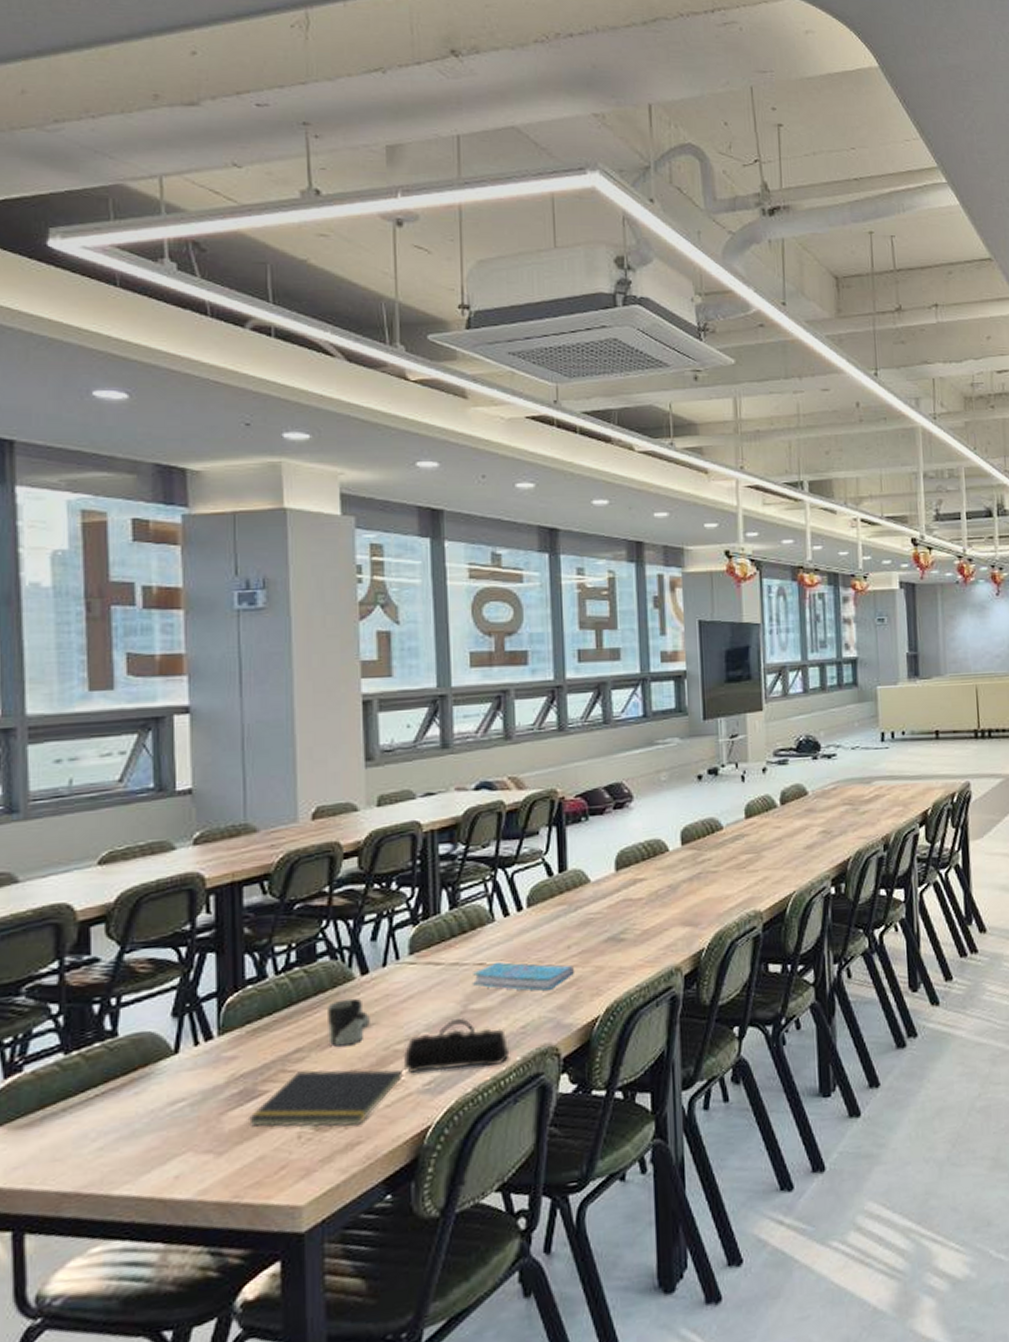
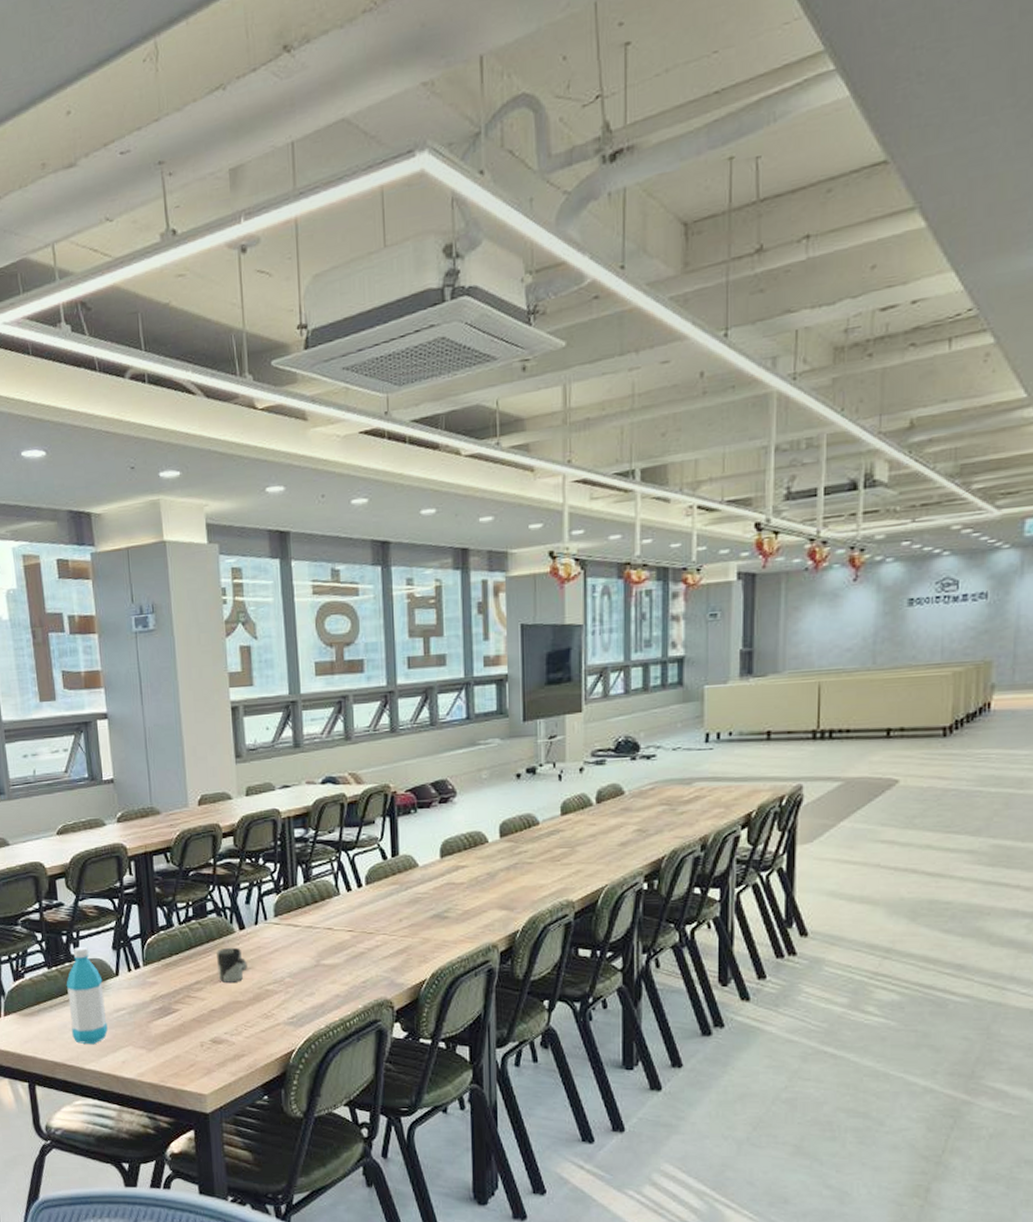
water bottle: none [92,1017,155,1160] -> present [66,947,108,1045]
notepad: present [247,1069,403,1128] -> none [166,998,273,1043]
pencil case: present [403,1017,510,1073] -> none [272,970,354,1011]
cover: present [472,961,574,991] -> none [323,928,405,954]

